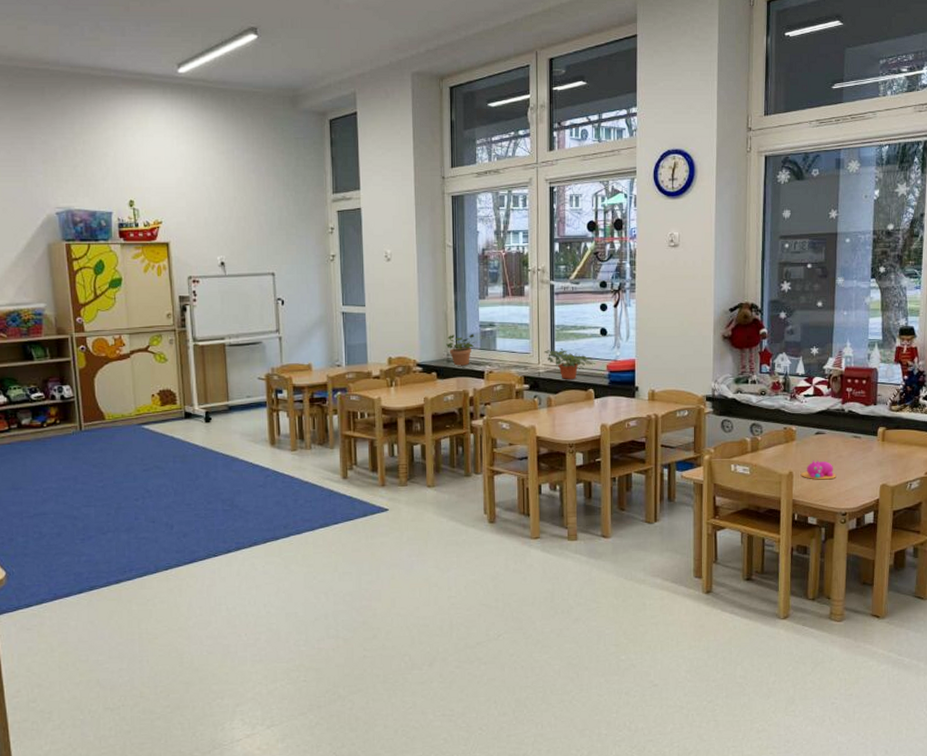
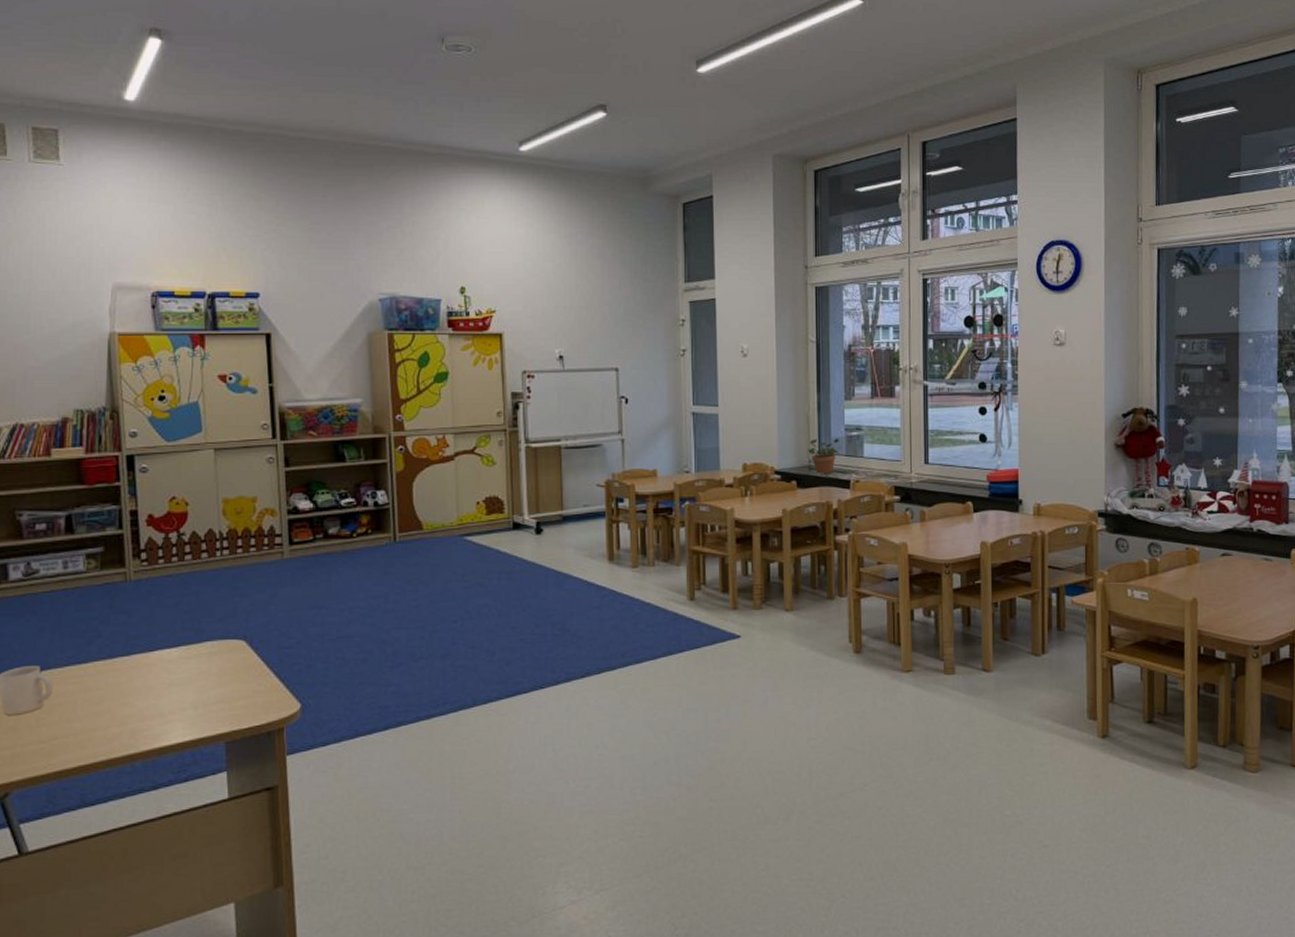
potted plant: present [544,347,595,380] -> none [917,455,974,492]
toy animal: present [800,460,836,480] -> none [1205,585,1246,608]

